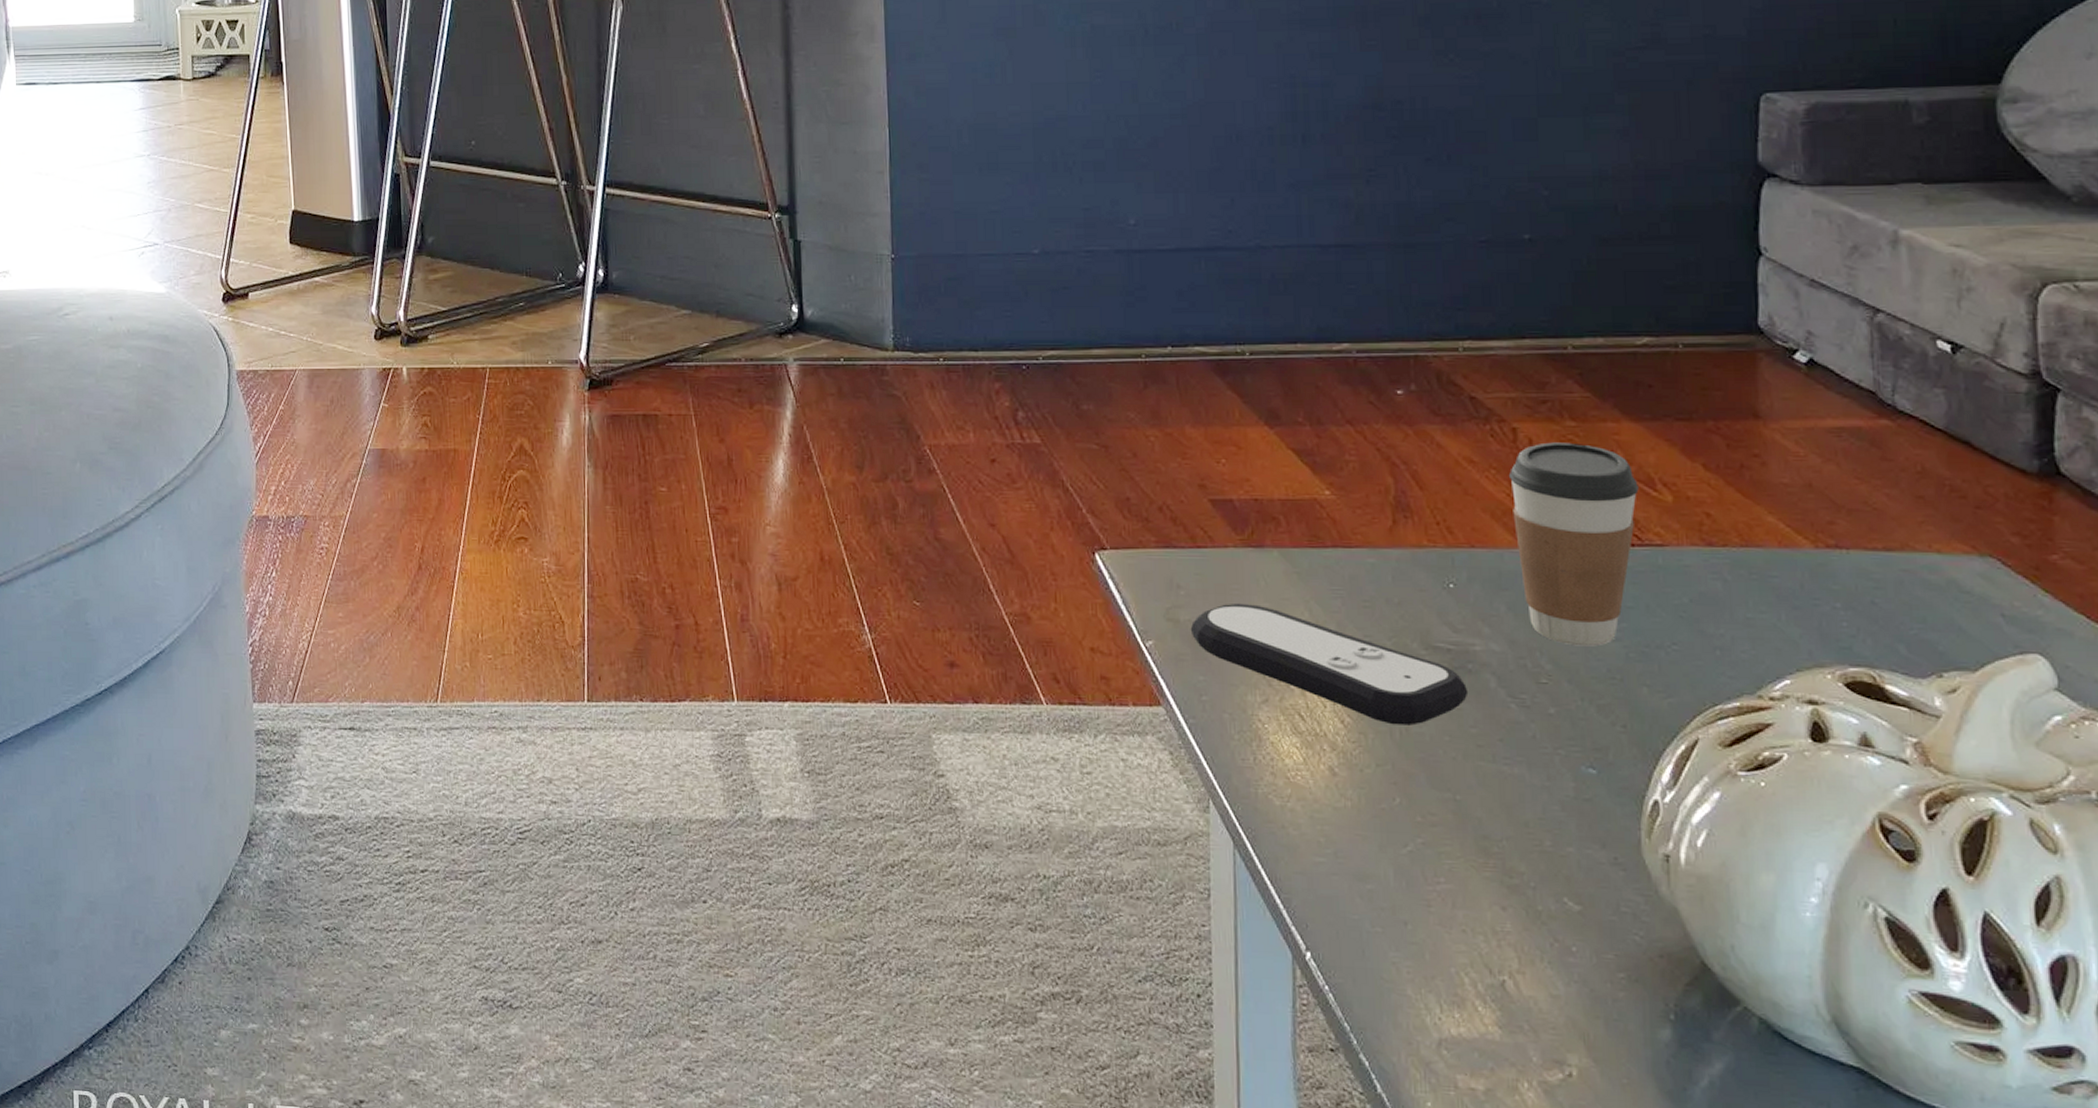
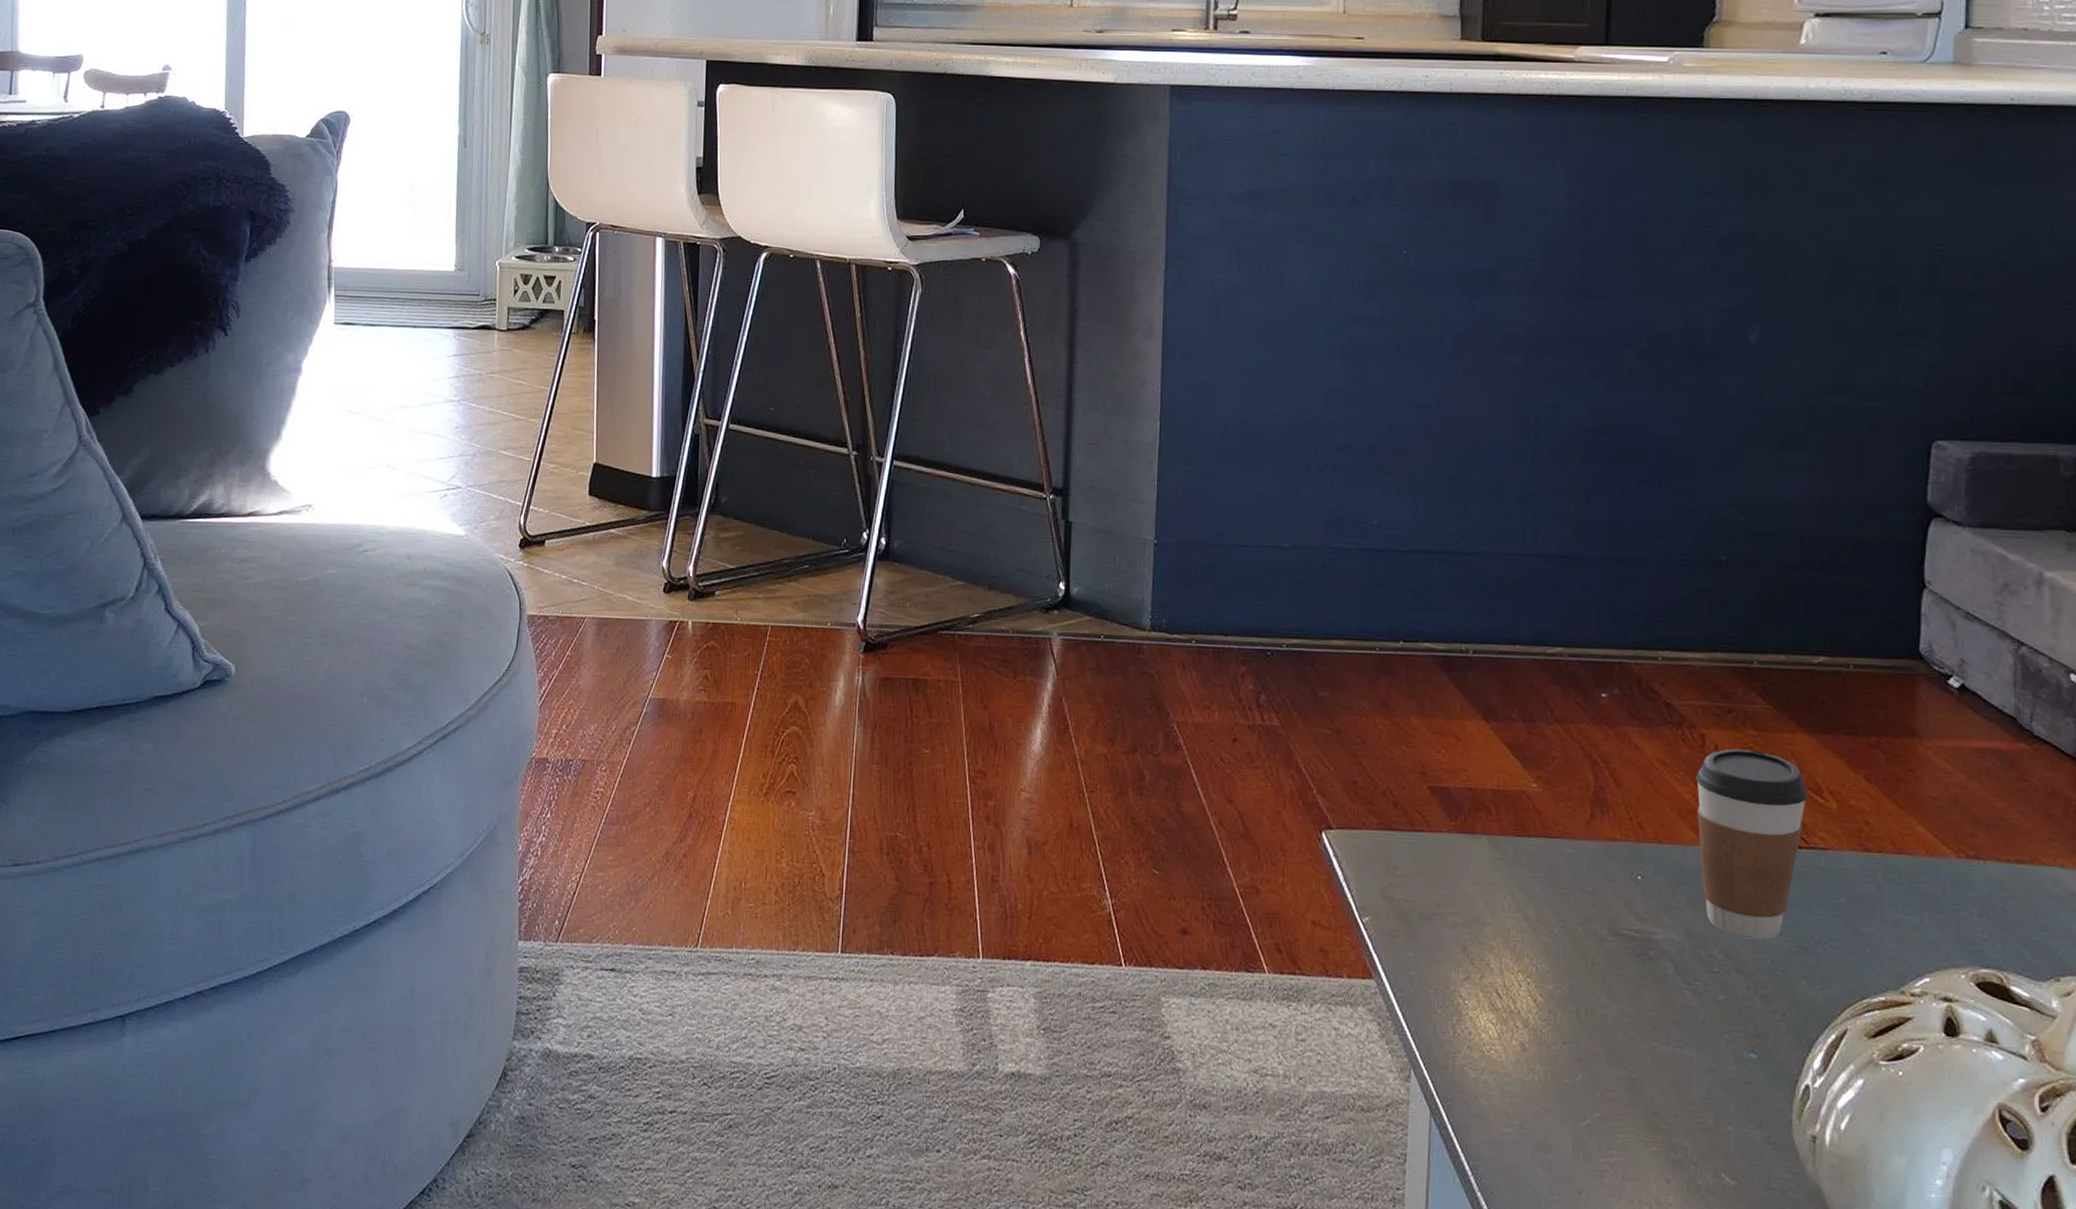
remote control: present [1190,603,1469,726] -> none [1403,885,1649,1007]

